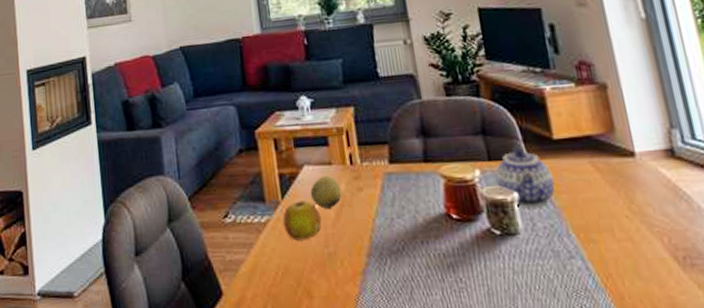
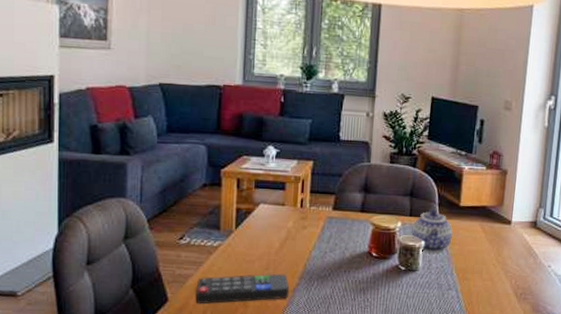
remote control: none [250,251,359,296] -> present [195,273,290,303]
fruit: present [283,200,322,241] -> none [233,232,267,263]
fruit: present [311,175,342,209] -> none [262,213,289,240]

